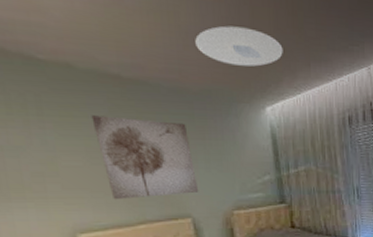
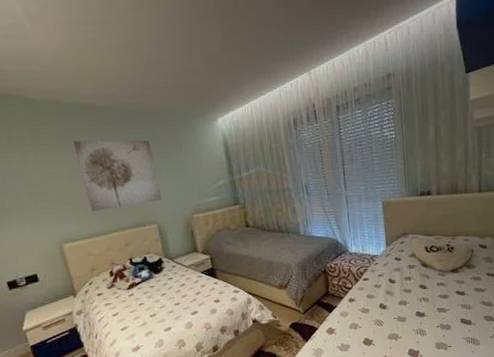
ceiling light: present [195,26,283,67] -> none [155,51,231,85]

